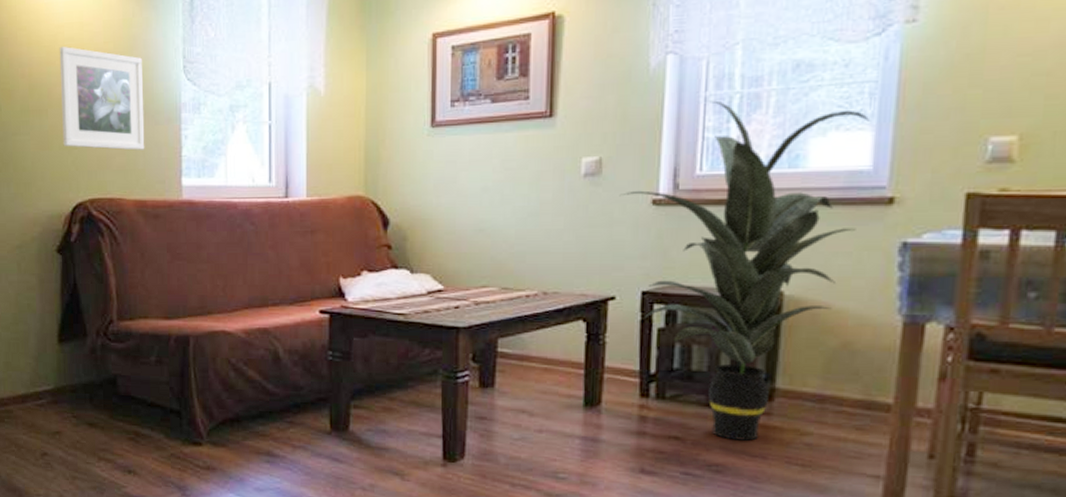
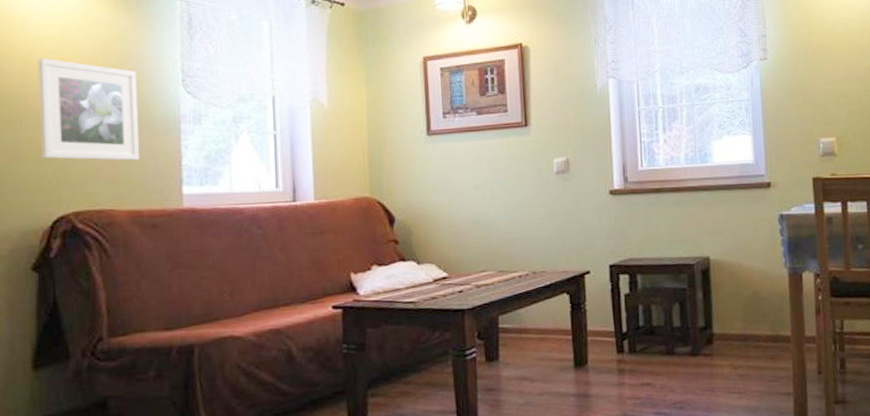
indoor plant: present [619,100,871,441] -> none [585,113,750,380]

